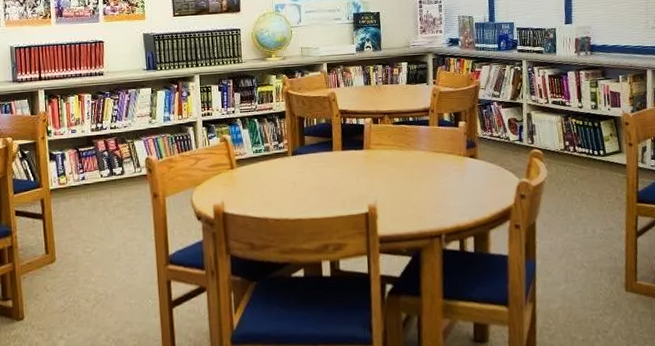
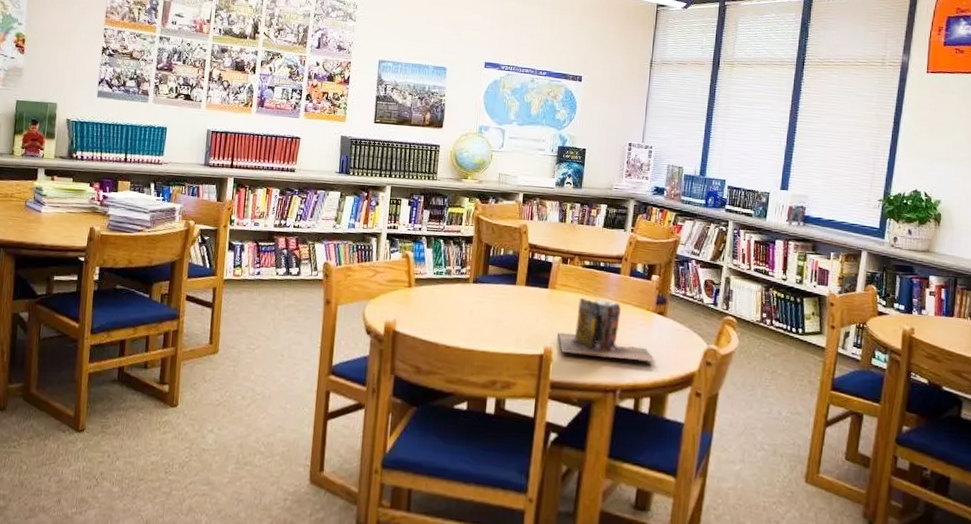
books: none [379,152,474,208] -> present [558,297,656,362]

